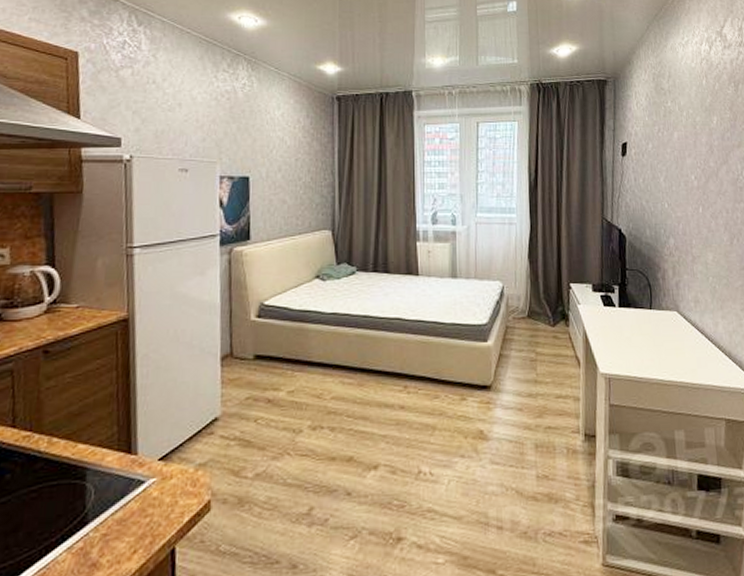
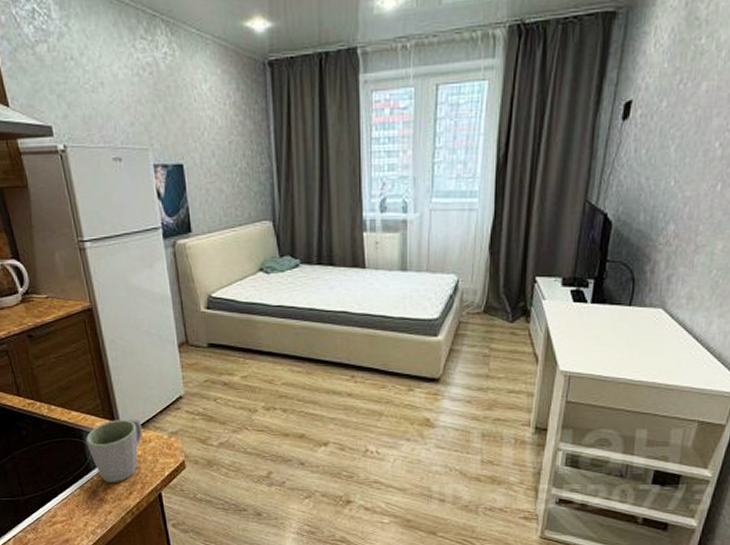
mug: none [89,449,165,539] -> present [86,418,143,482]

